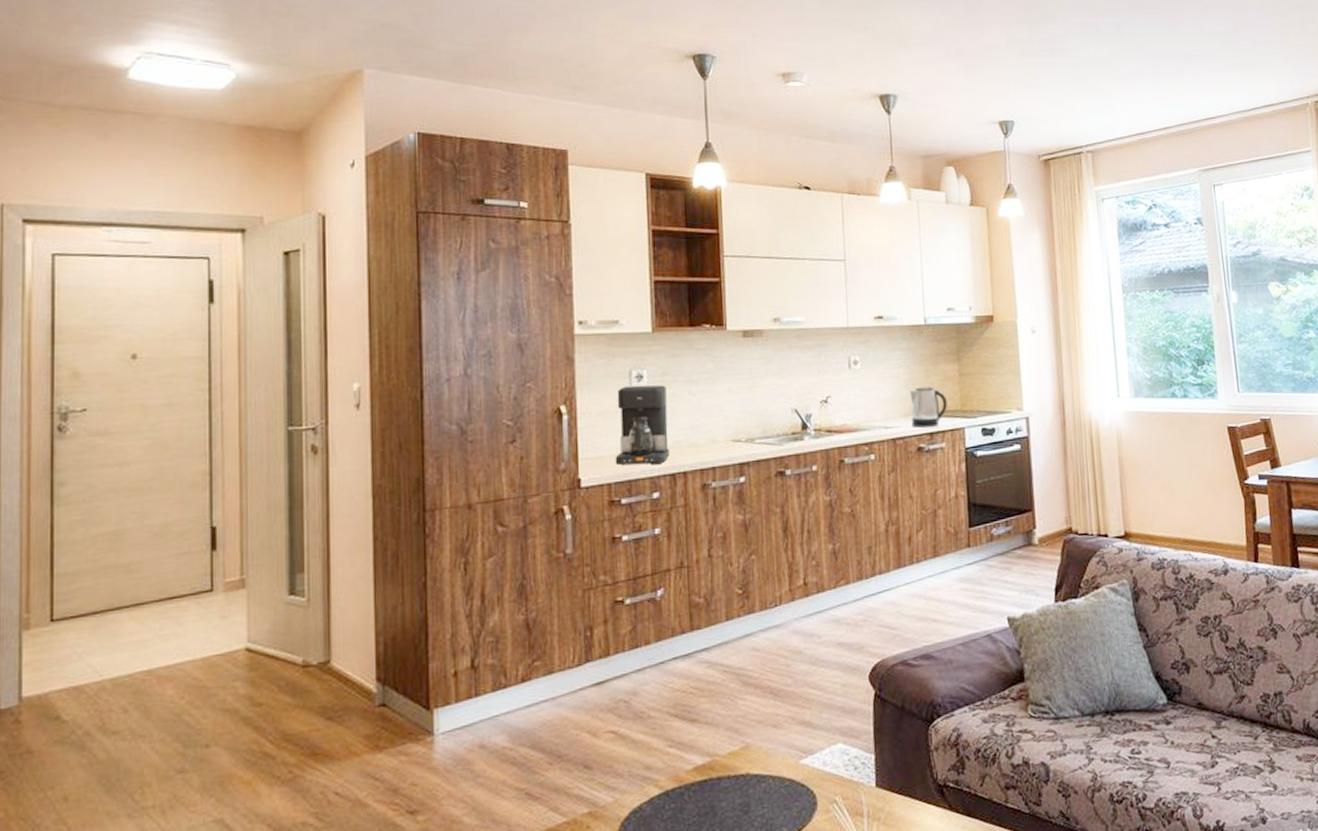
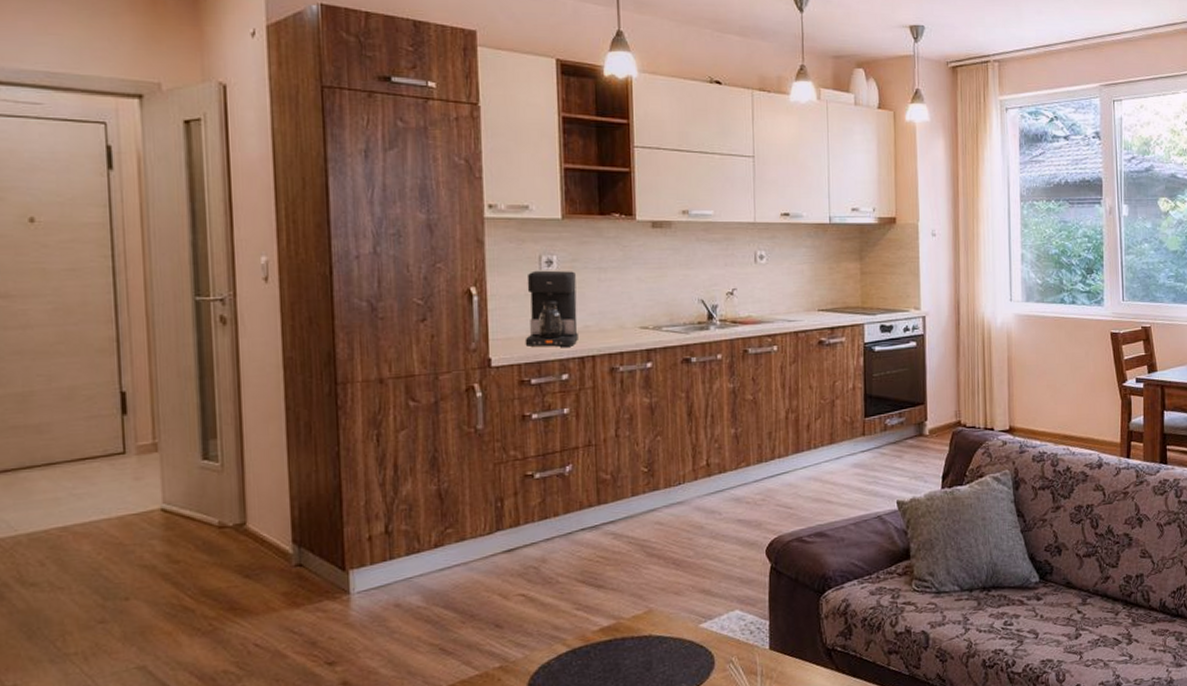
kettle: present [909,386,947,428] -> none [812,283,848,322]

